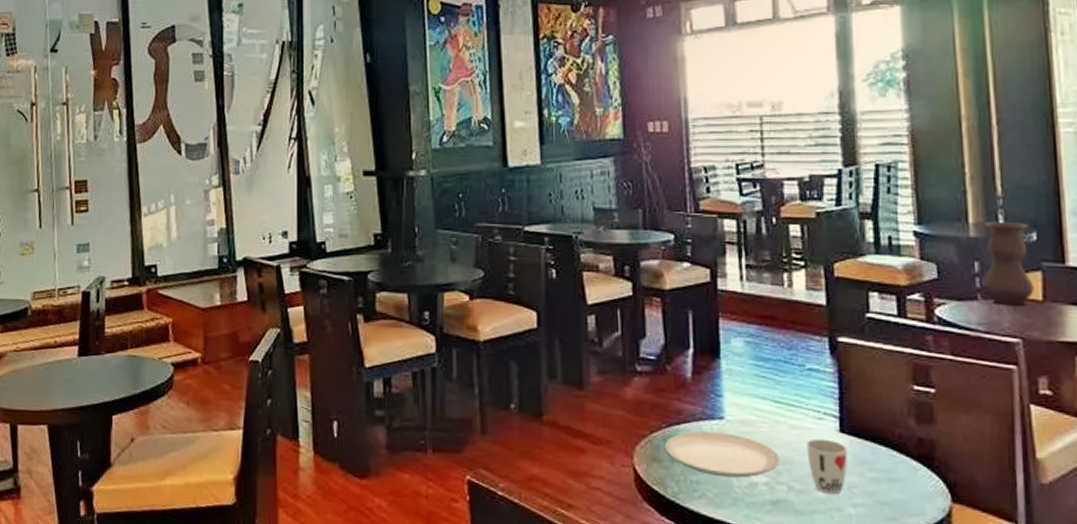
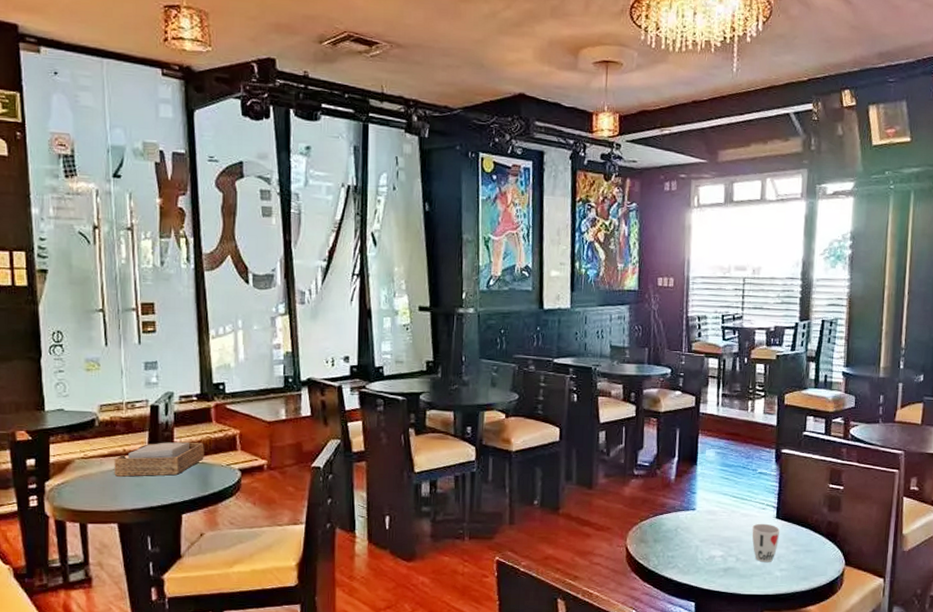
napkin holder: none [45,332,136,372] -> present [114,442,204,477]
plate: present [664,432,780,478] -> none [650,520,733,553]
vase: present [982,221,1035,306] -> none [883,366,919,428]

